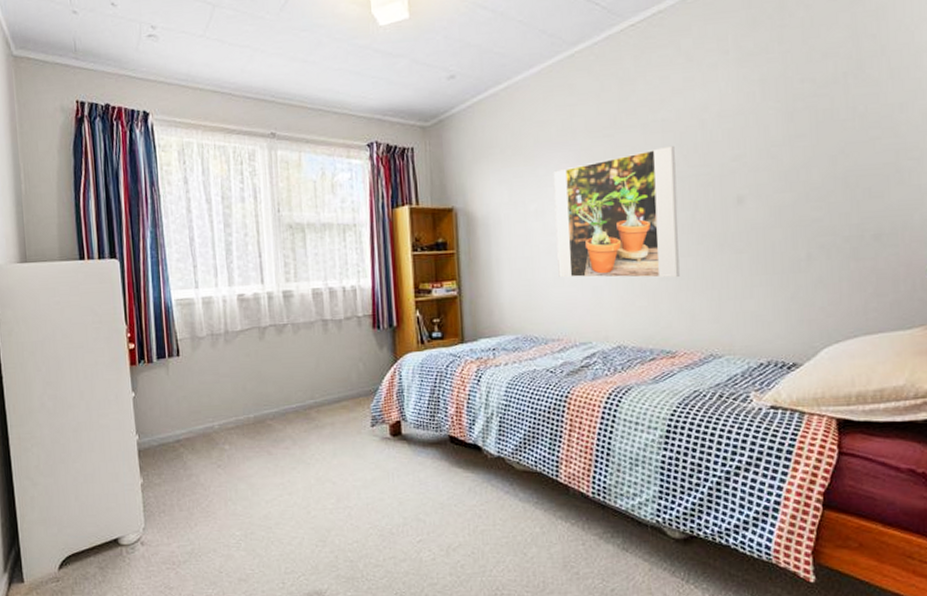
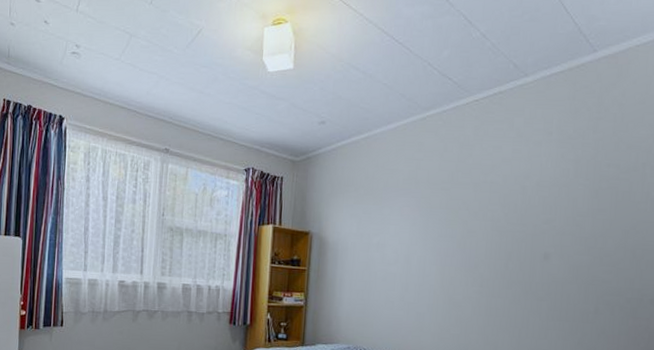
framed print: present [553,145,680,278] -> none [390,204,498,314]

